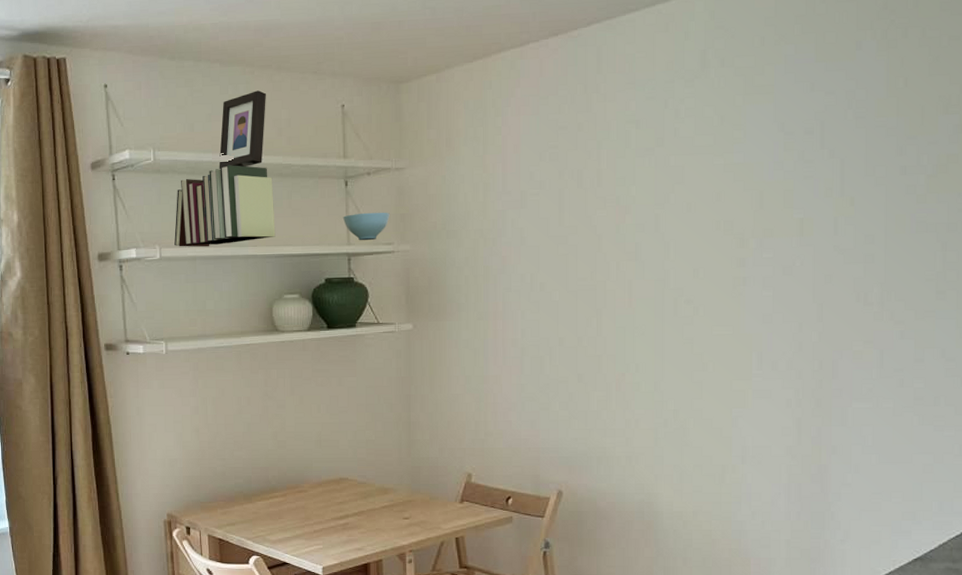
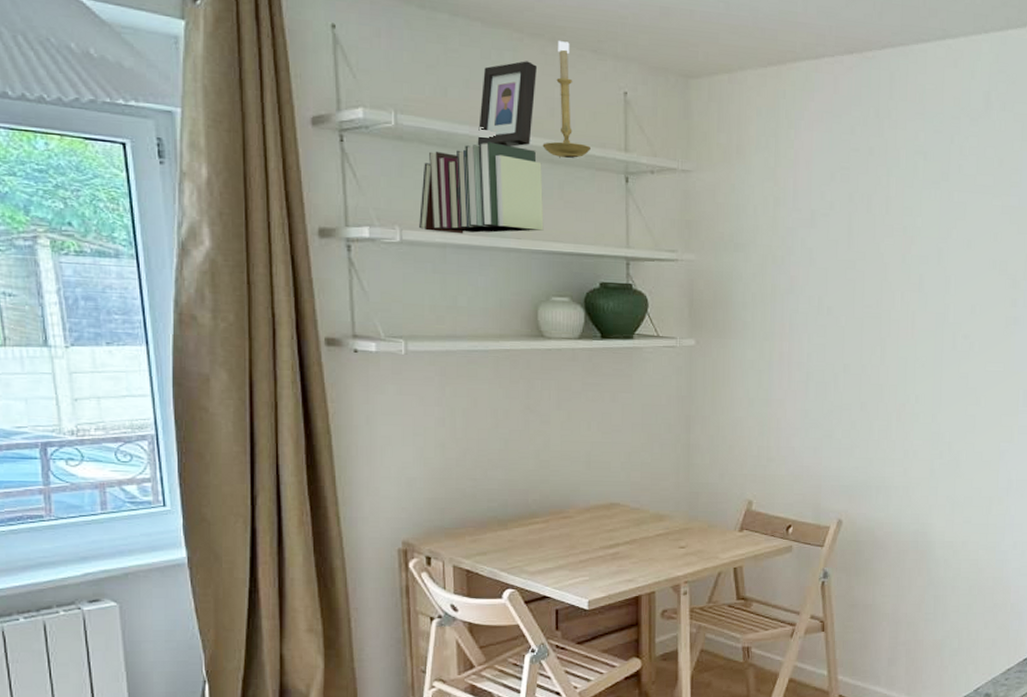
candle holder: none [272,68,314,171] -> present [542,41,590,158]
bowl: present [342,212,390,241] -> none [621,214,674,246]

